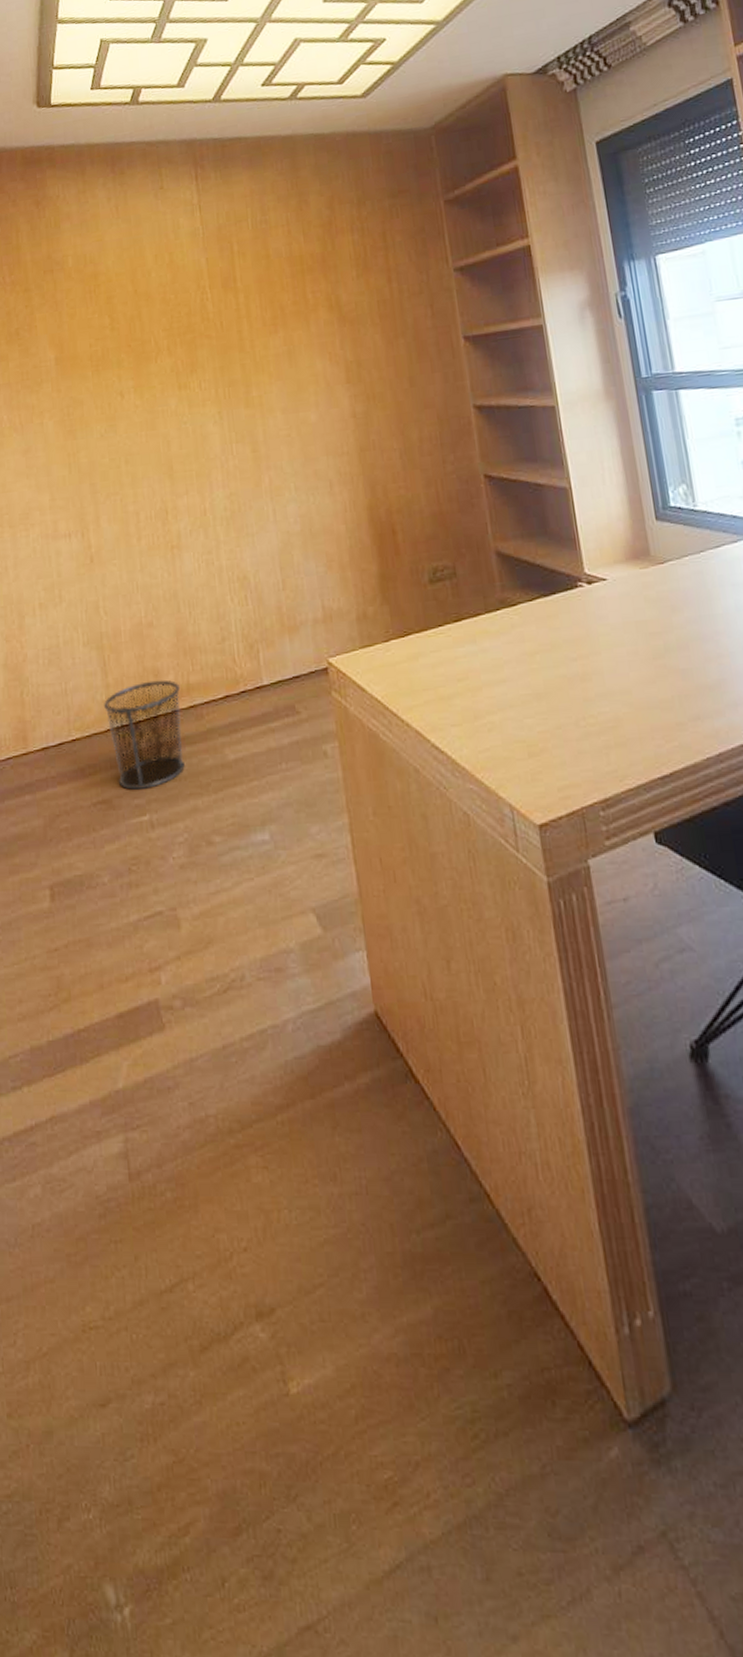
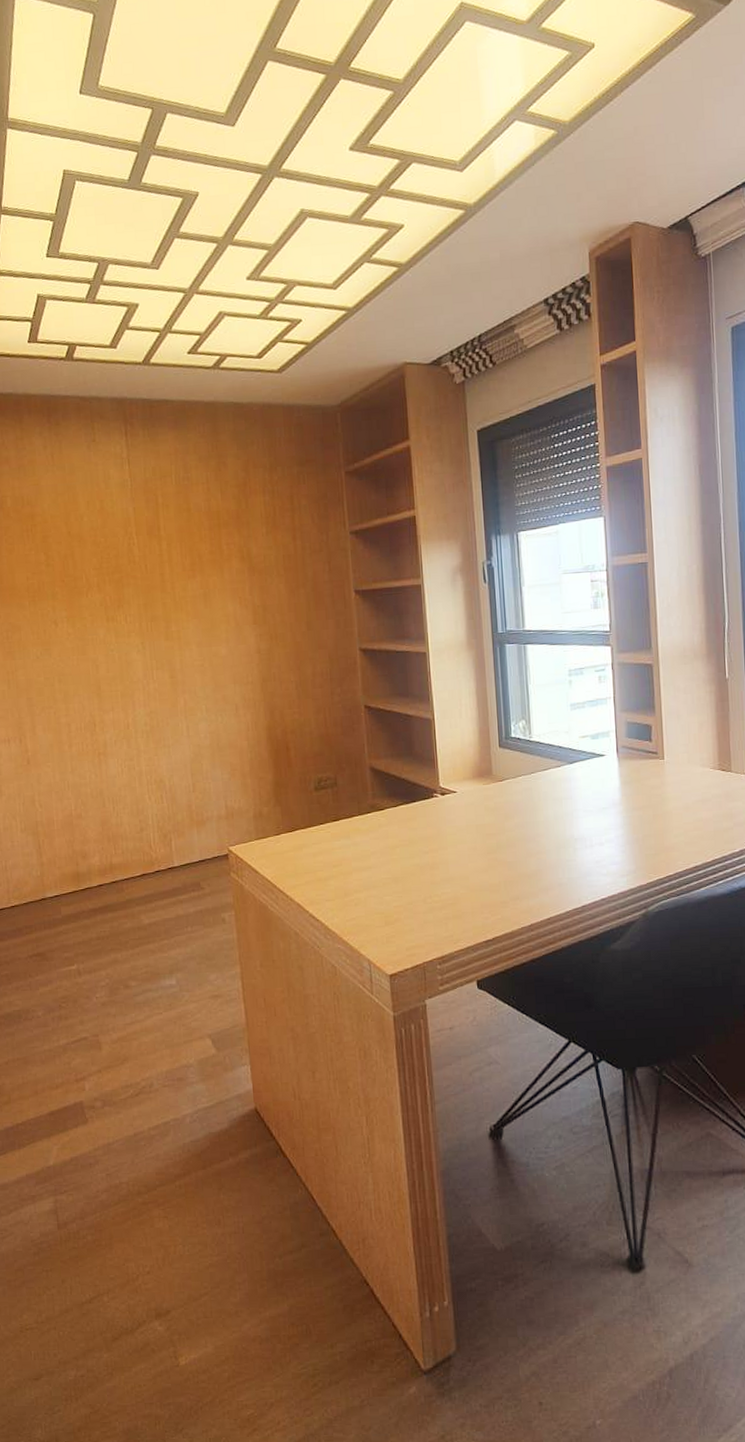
waste bin: present [104,679,185,790] -> none [39,860,107,946]

